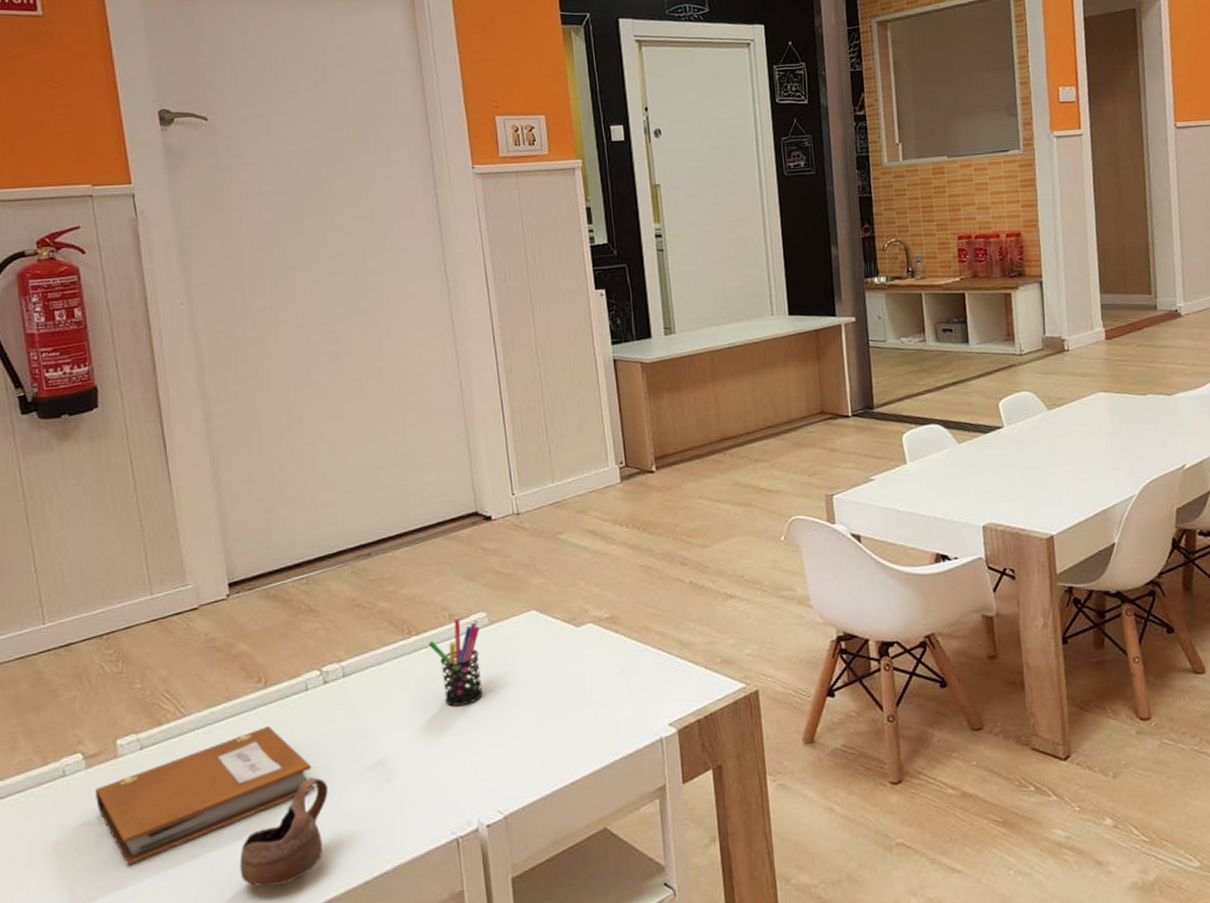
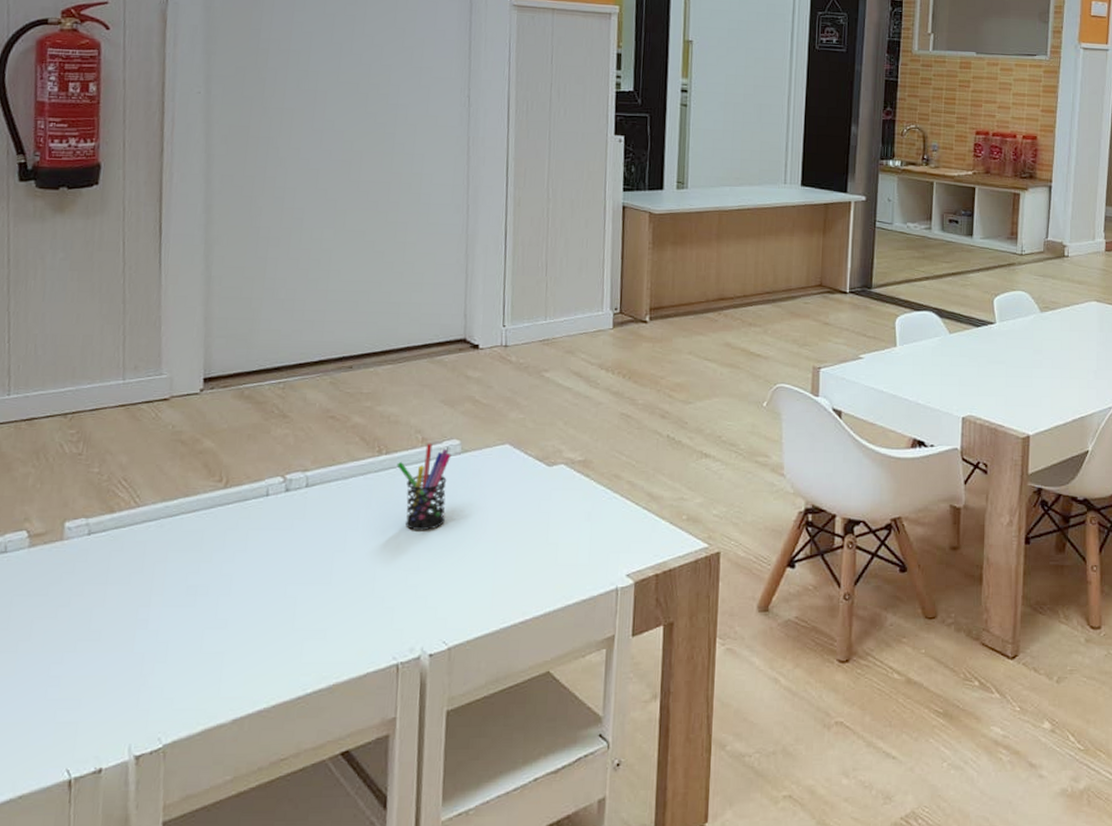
notebook: present [94,726,314,866] -> none [34,527,261,651]
cup: present [240,777,328,887] -> none [171,585,274,690]

